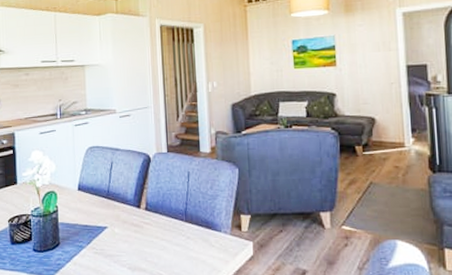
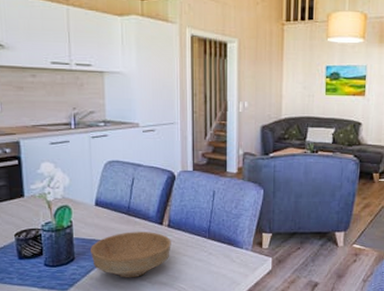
bowl: none [73,215,149,264] -> present [89,232,171,278]

